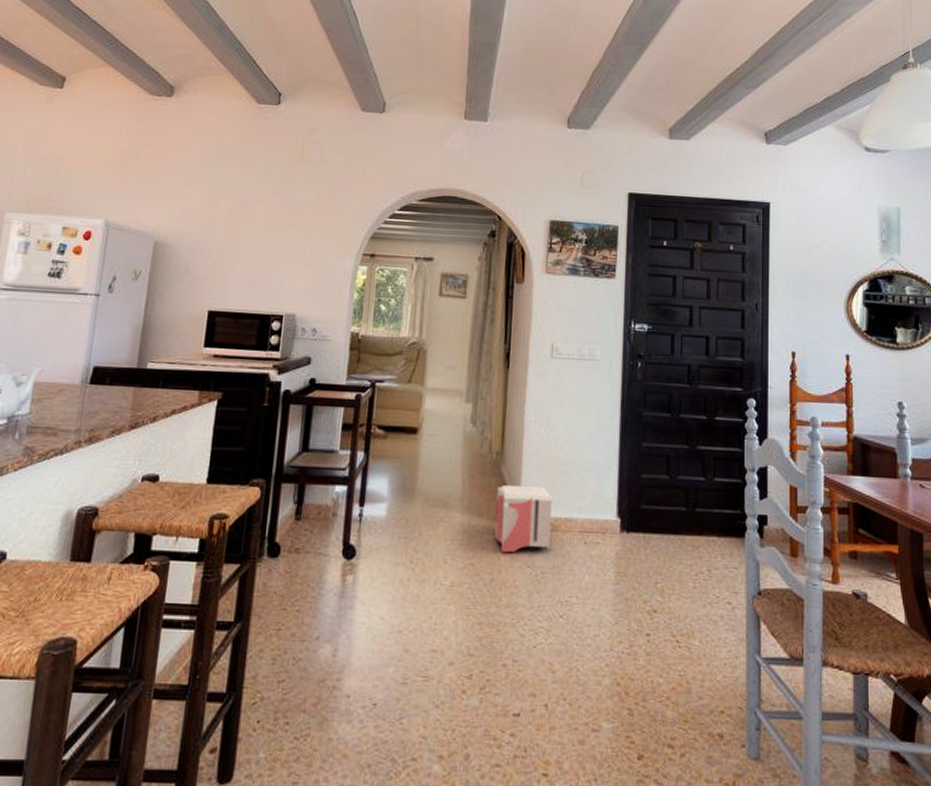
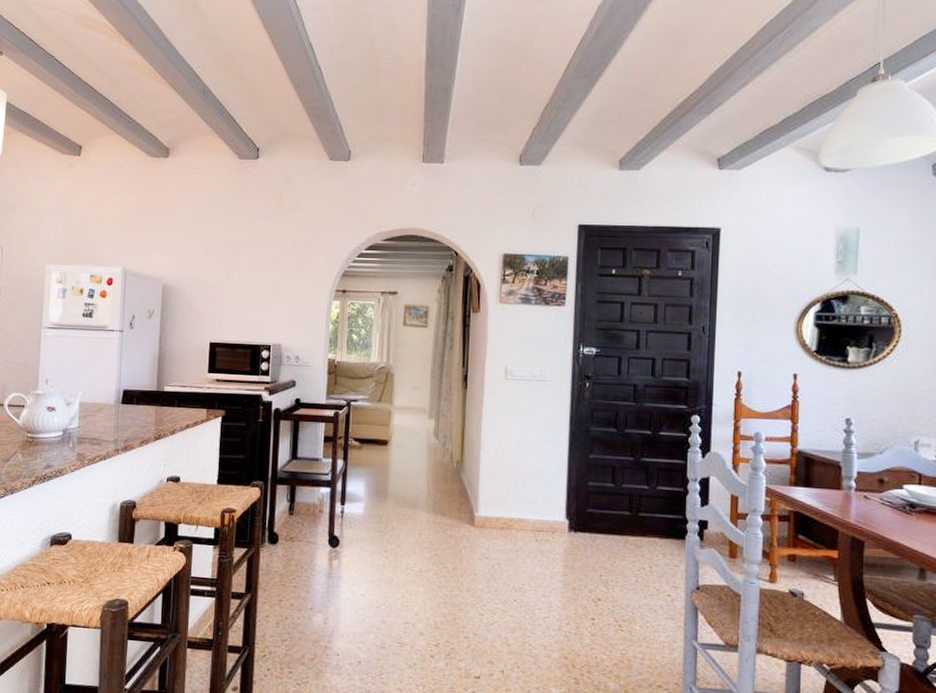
architectural model: present [494,484,552,553] -> none [456,489,507,547]

